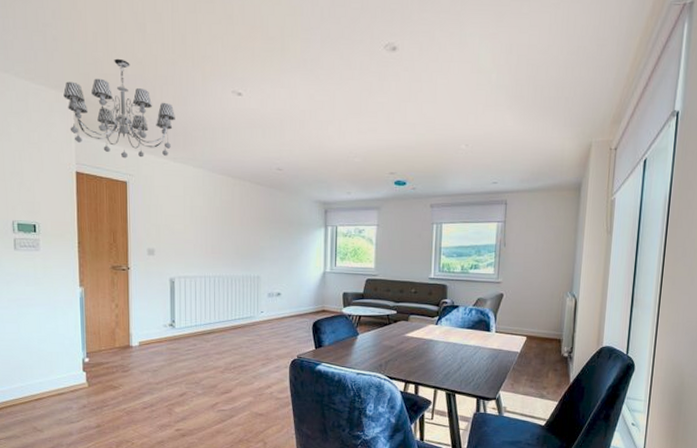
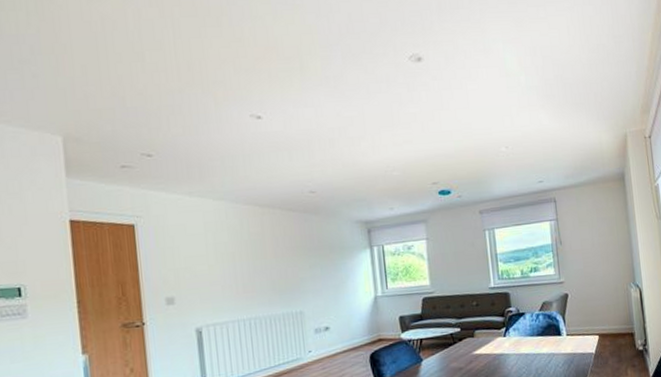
chandelier: present [63,58,175,159] -> none [49,91,187,199]

